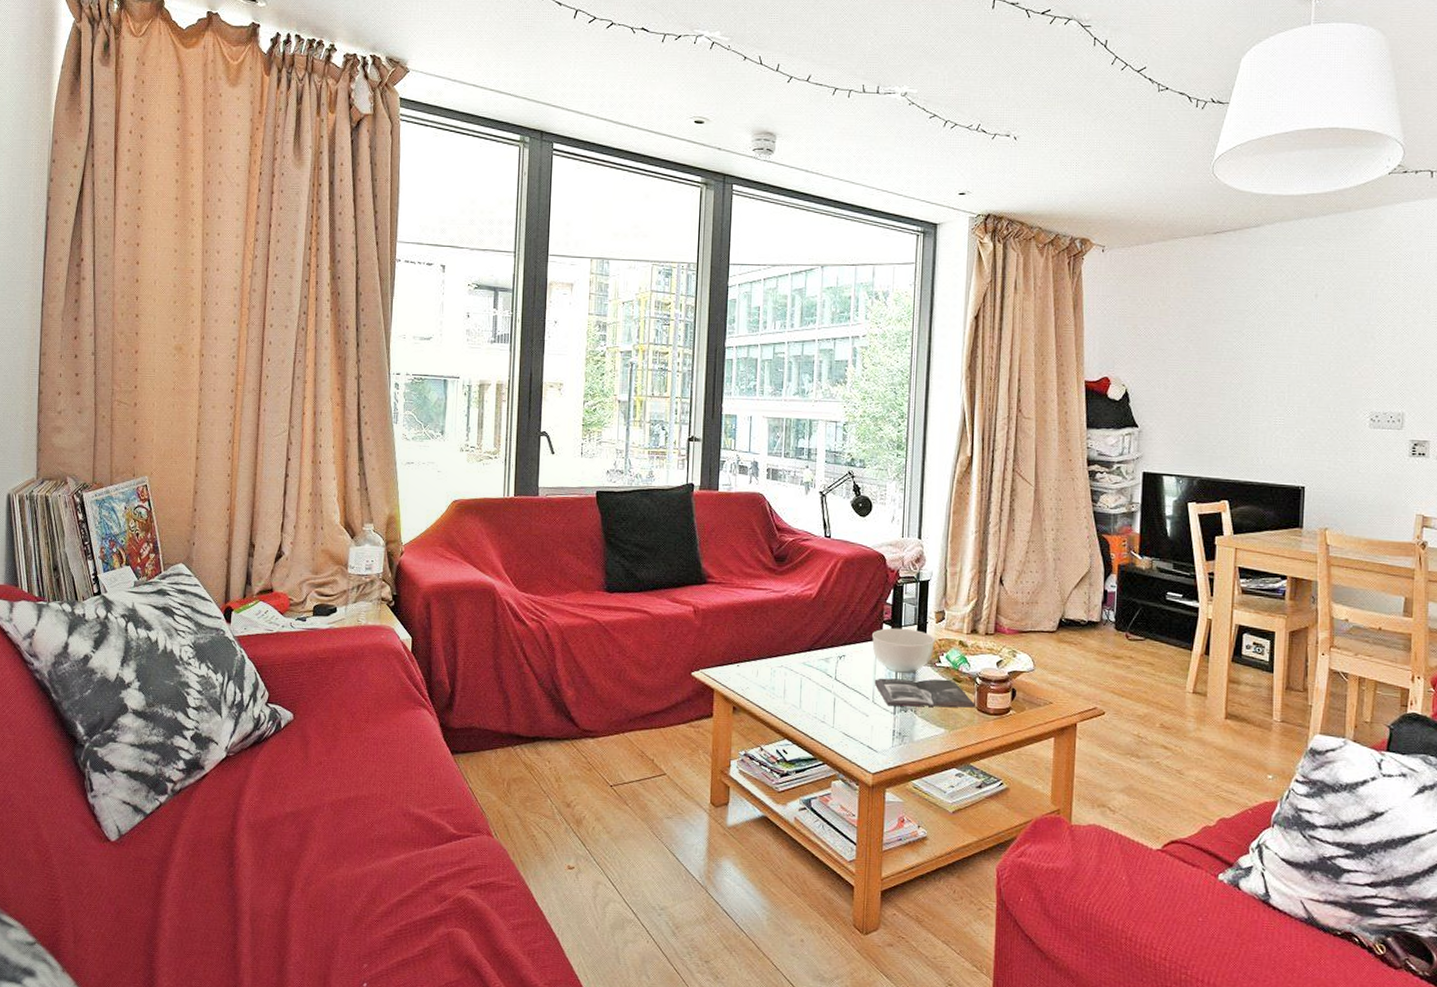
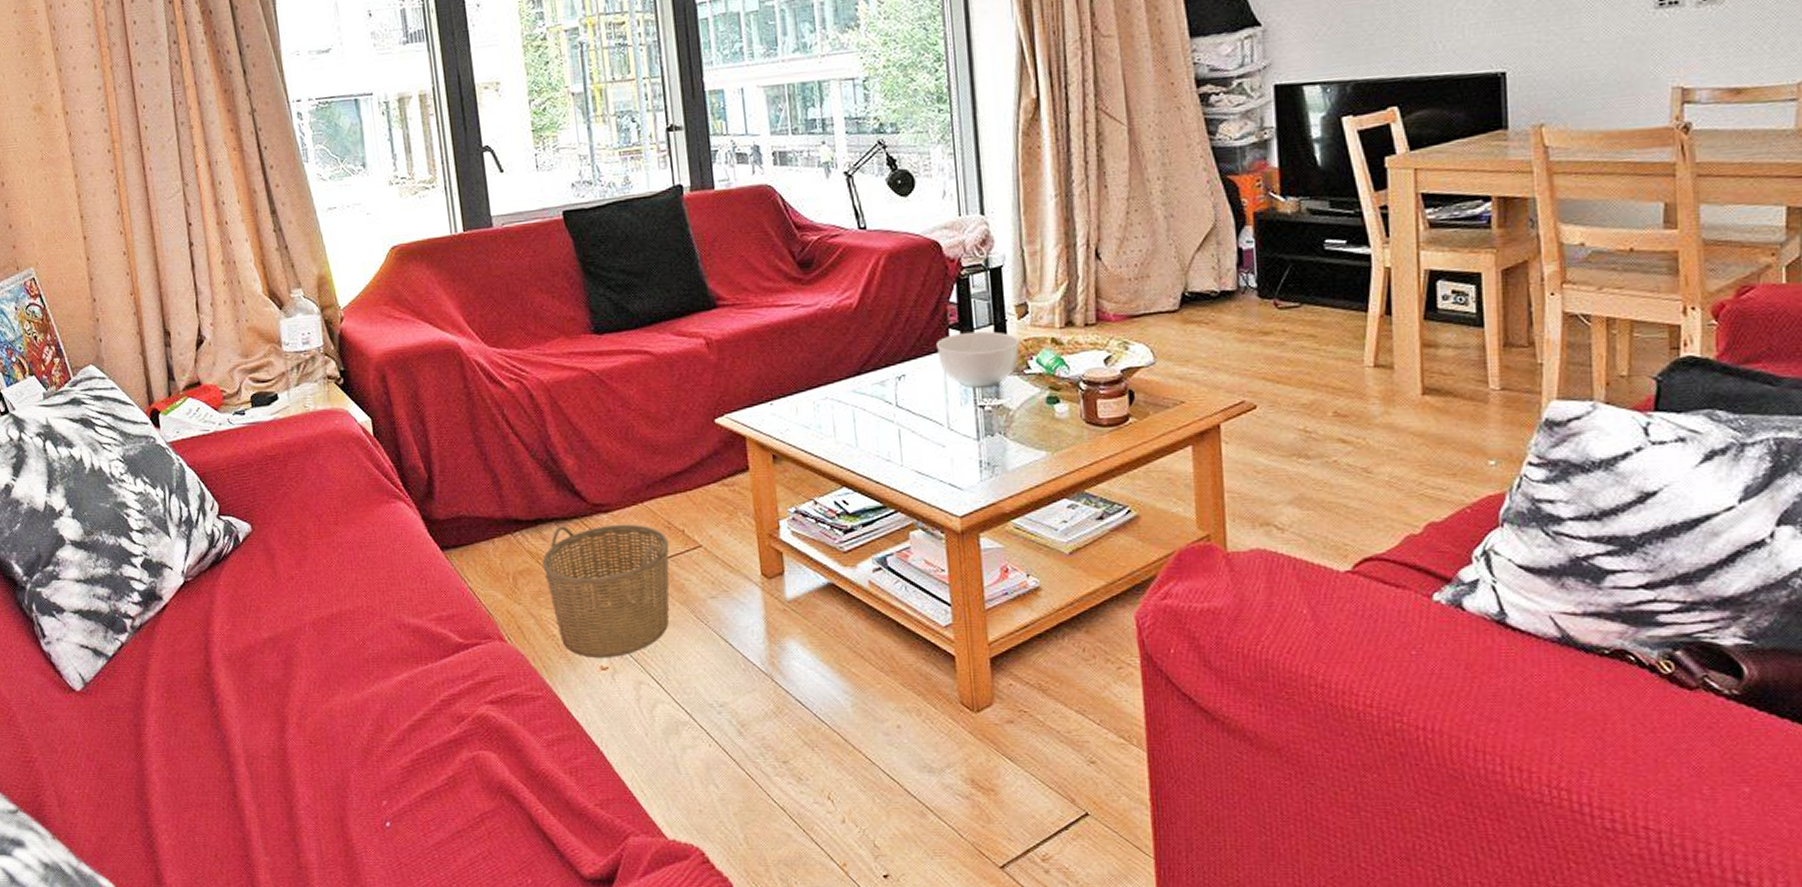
basket: none [533,744,640,859] -> present [542,524,670,658]
magazine: present [874,678,975,708] -> none [947,388,1082,430]

